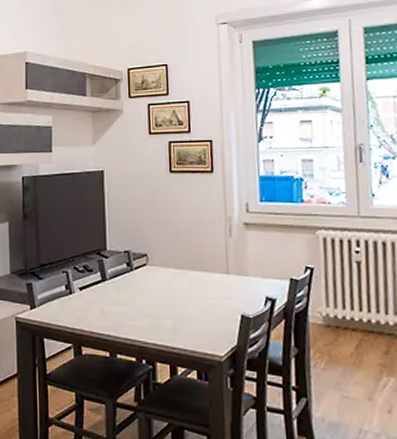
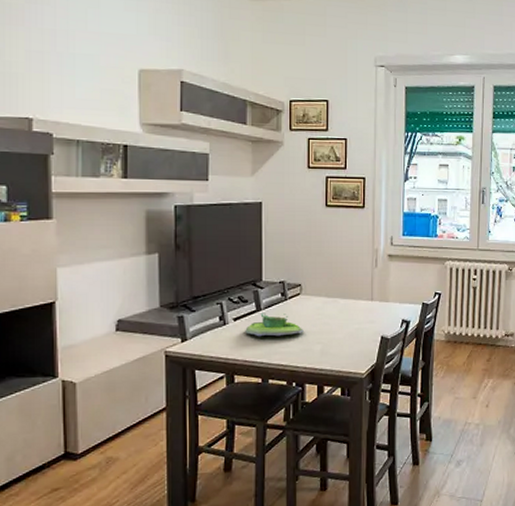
plant pot: none [91,283,152,309] -> present [245,313,304,337]

